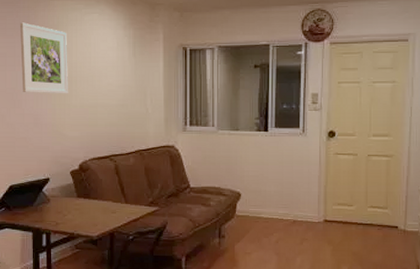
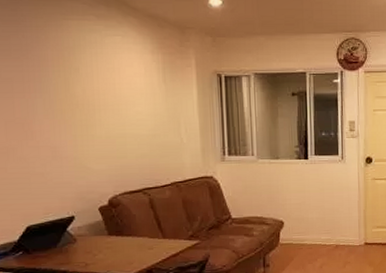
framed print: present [19,22,68,94] -> none [27,43,91,124]

